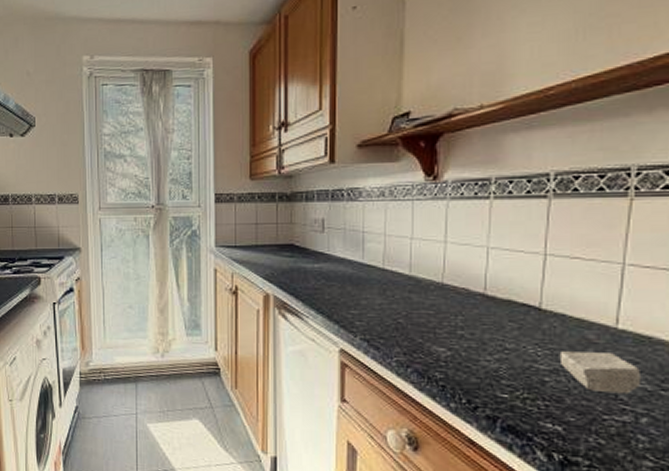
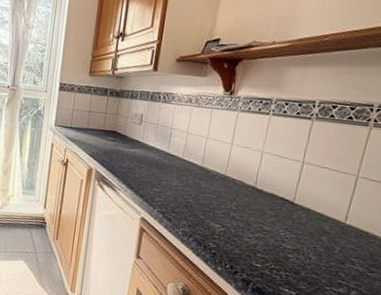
soap bar: present [559,351,642,395] -> none [301,236,357,273]

